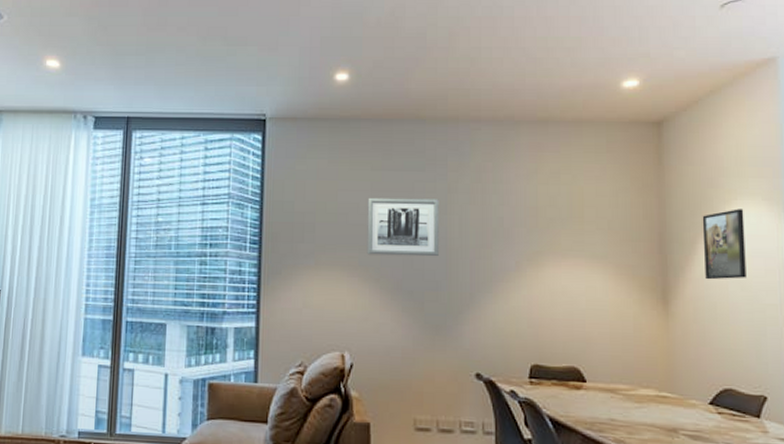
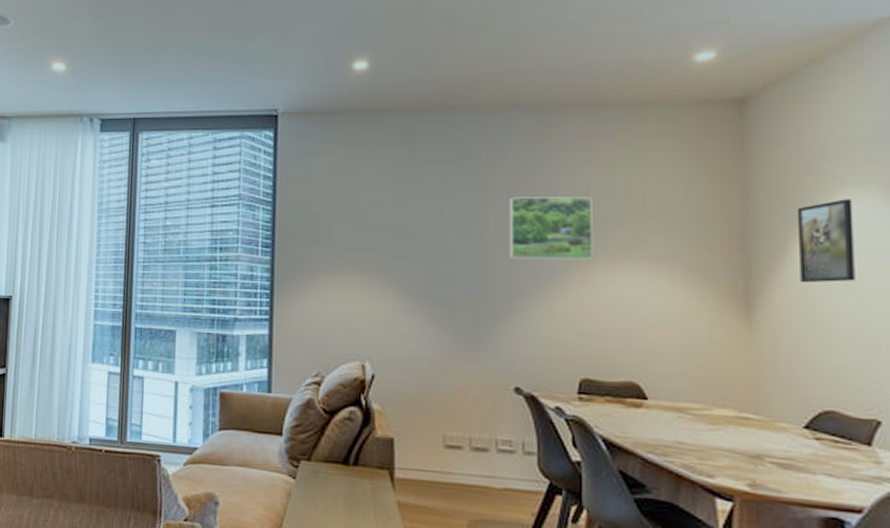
wall art: present [367,197,439,257] -> none [389,195,472,259]
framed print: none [471,201,541,259] -> present [509,197,593,260]

